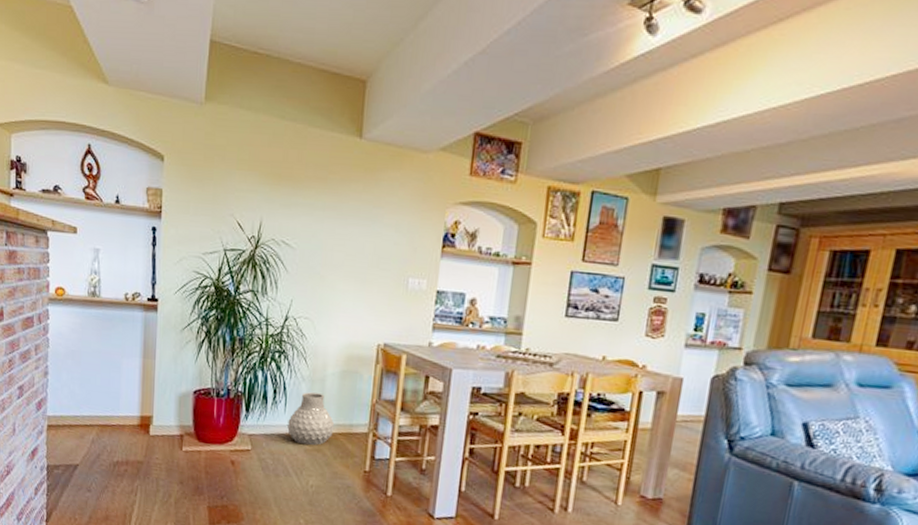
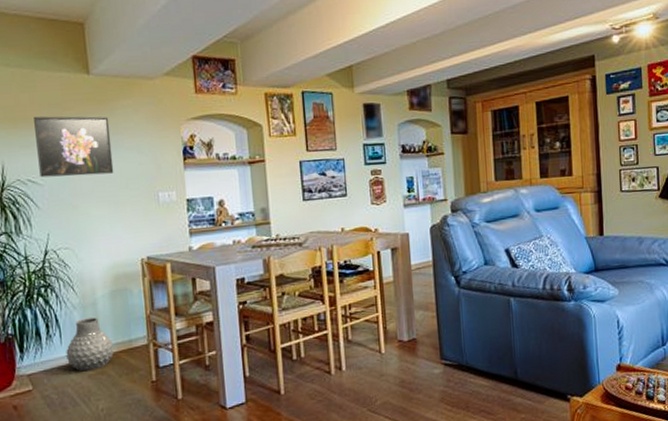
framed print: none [294,177,373,249] -> present [34,116,114,178]

